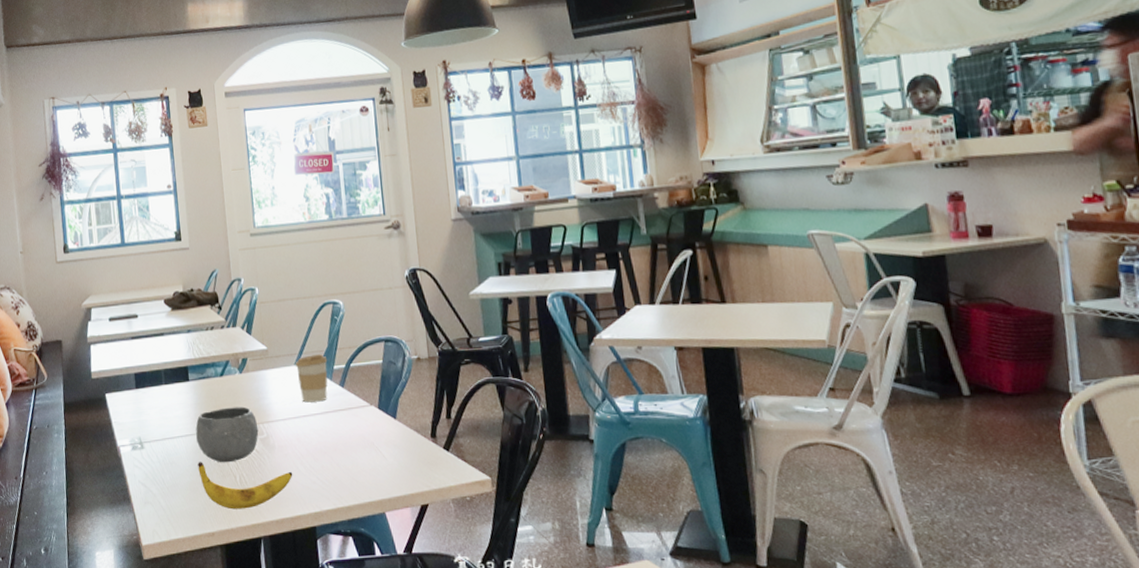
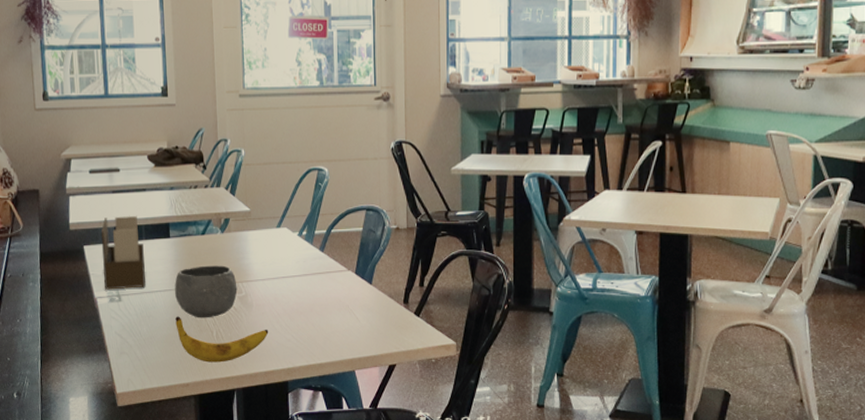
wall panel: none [121,360,167,438] -> present [100,215,146,290]
coffee cup: present [295,354,328,403] -> none [277,219,309,265]

